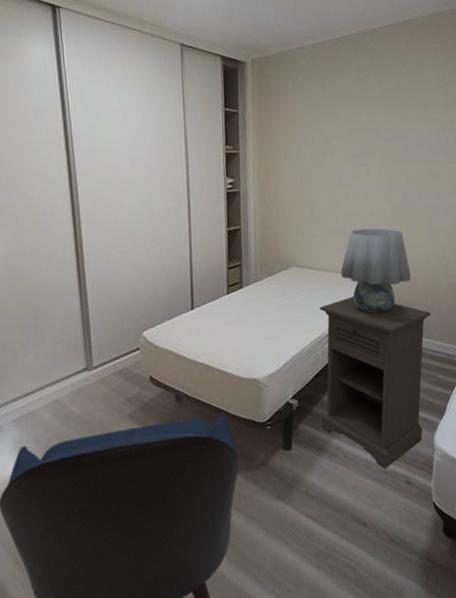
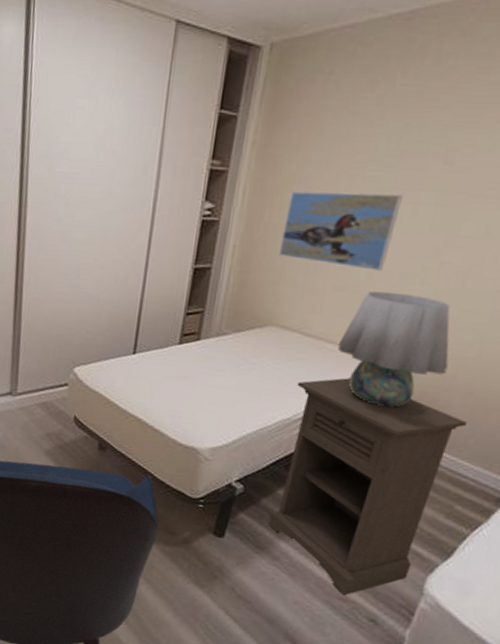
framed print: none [286,159,359,215] -> present [278,191,403,271]

